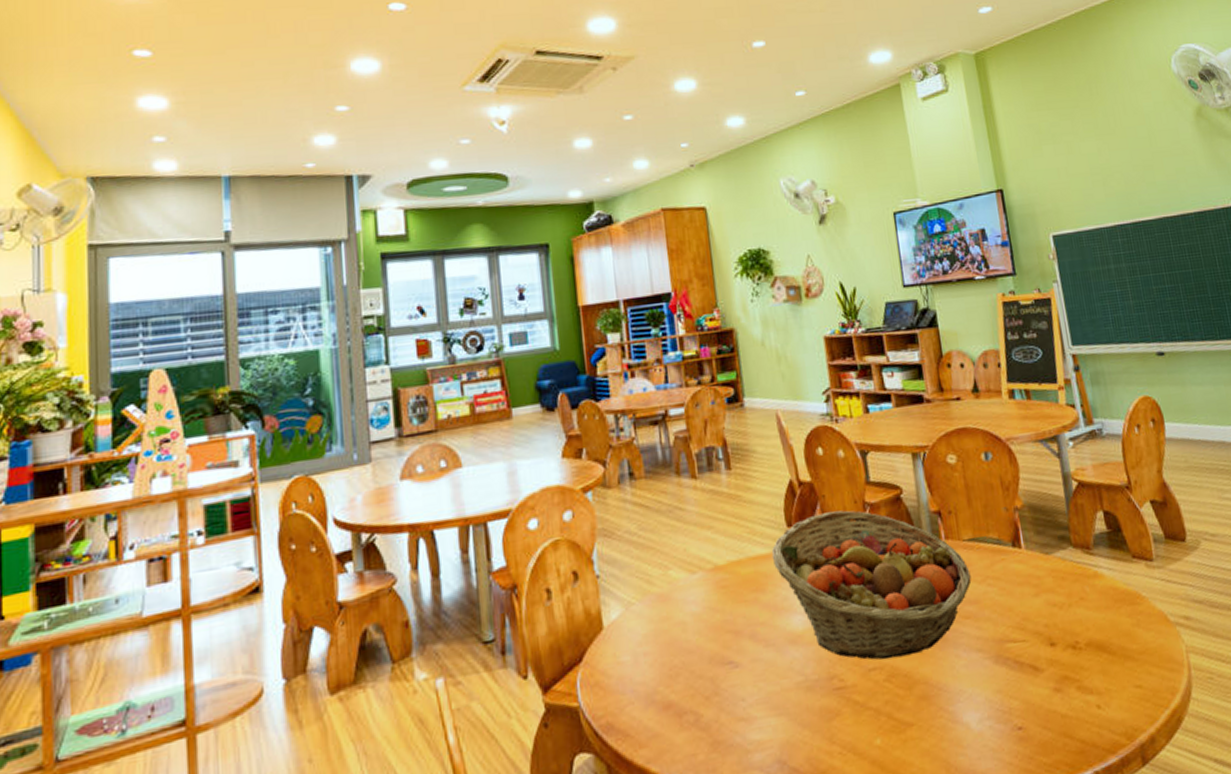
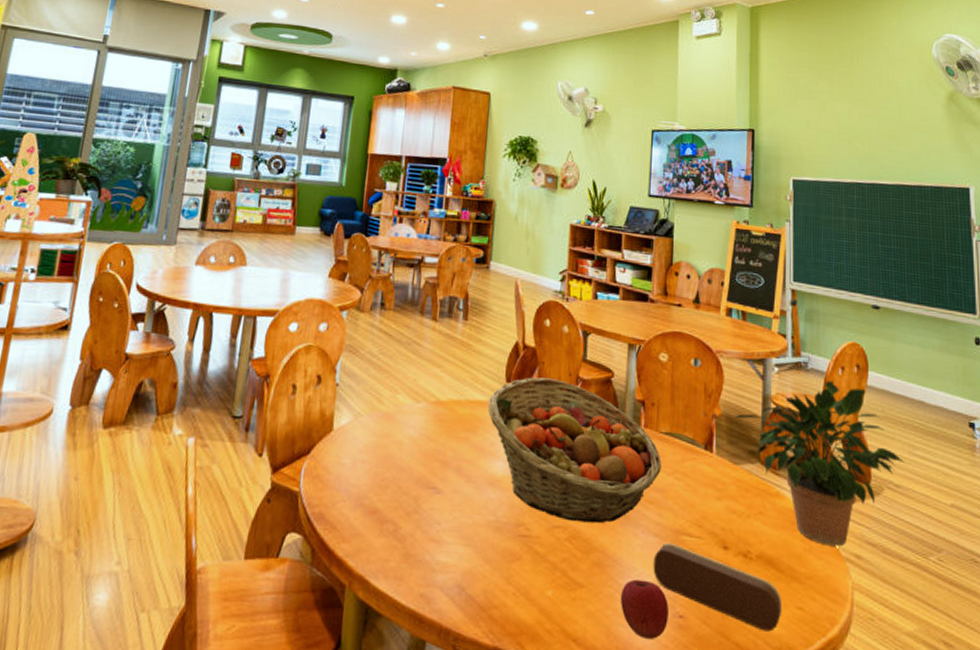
apple: none [953,700,1008,762] -> present [620,579,669,639]
pencil case: none [980,654,1122,720] -> present [653,543,783,632]
potted plant: none [1037,442,1217,616] -> present [734,380,905,547]

